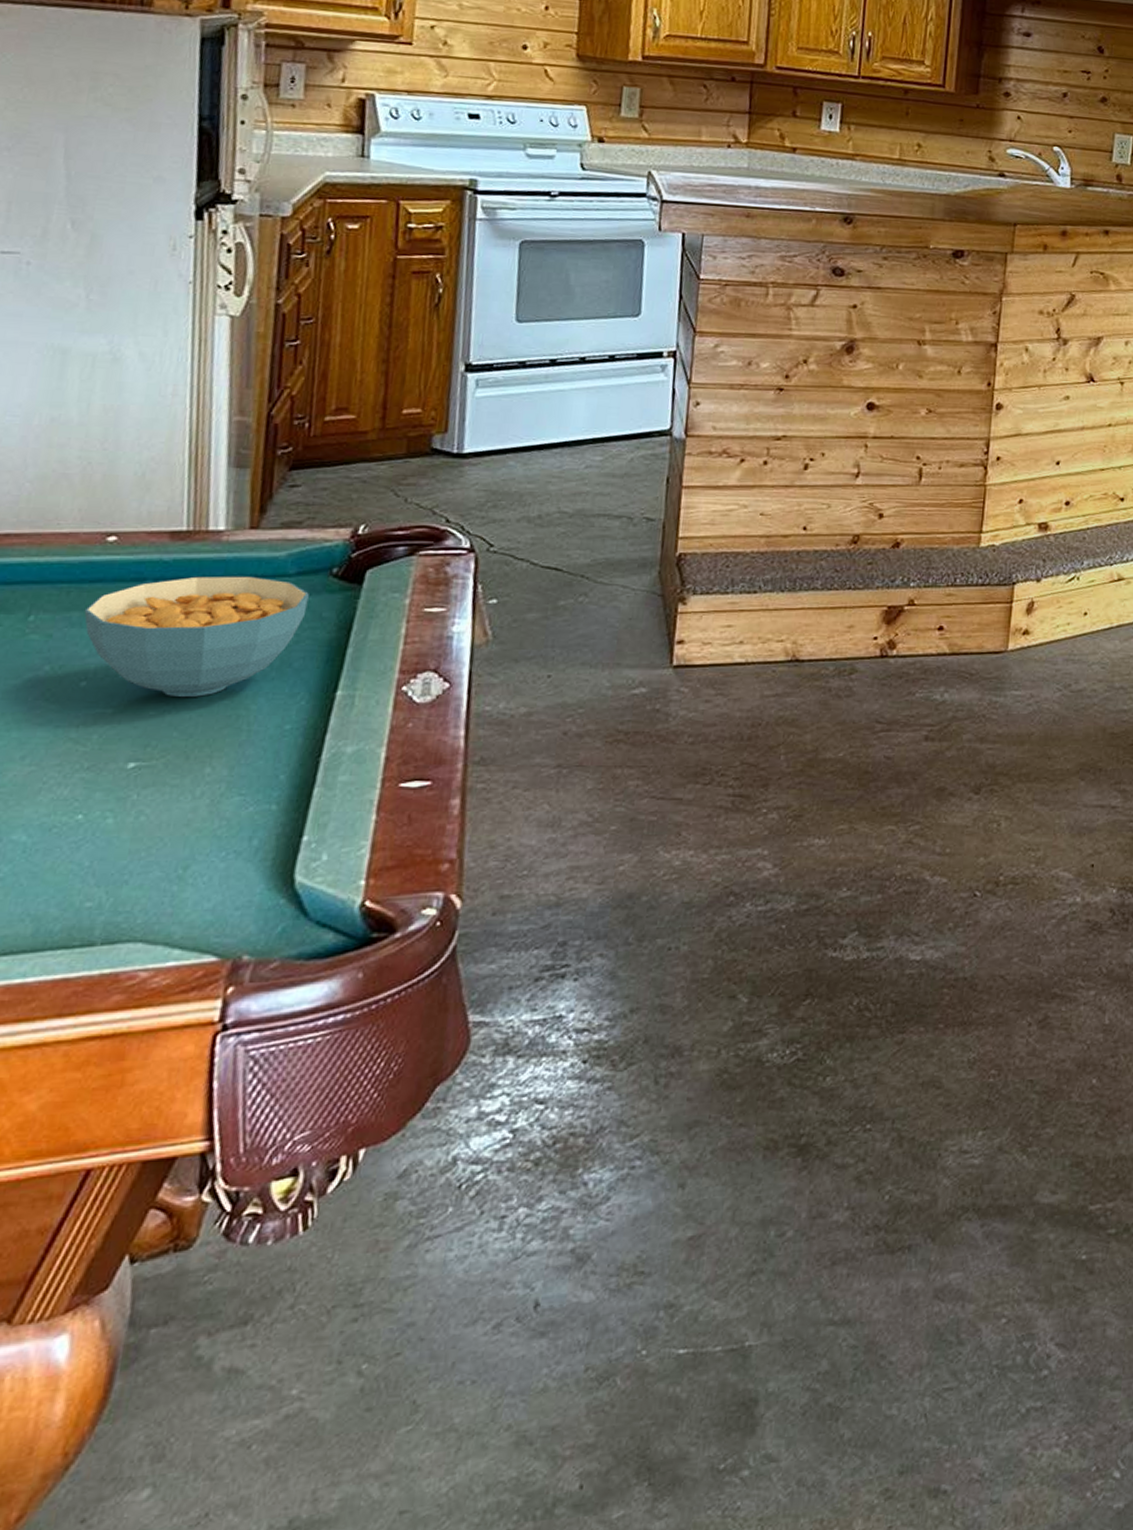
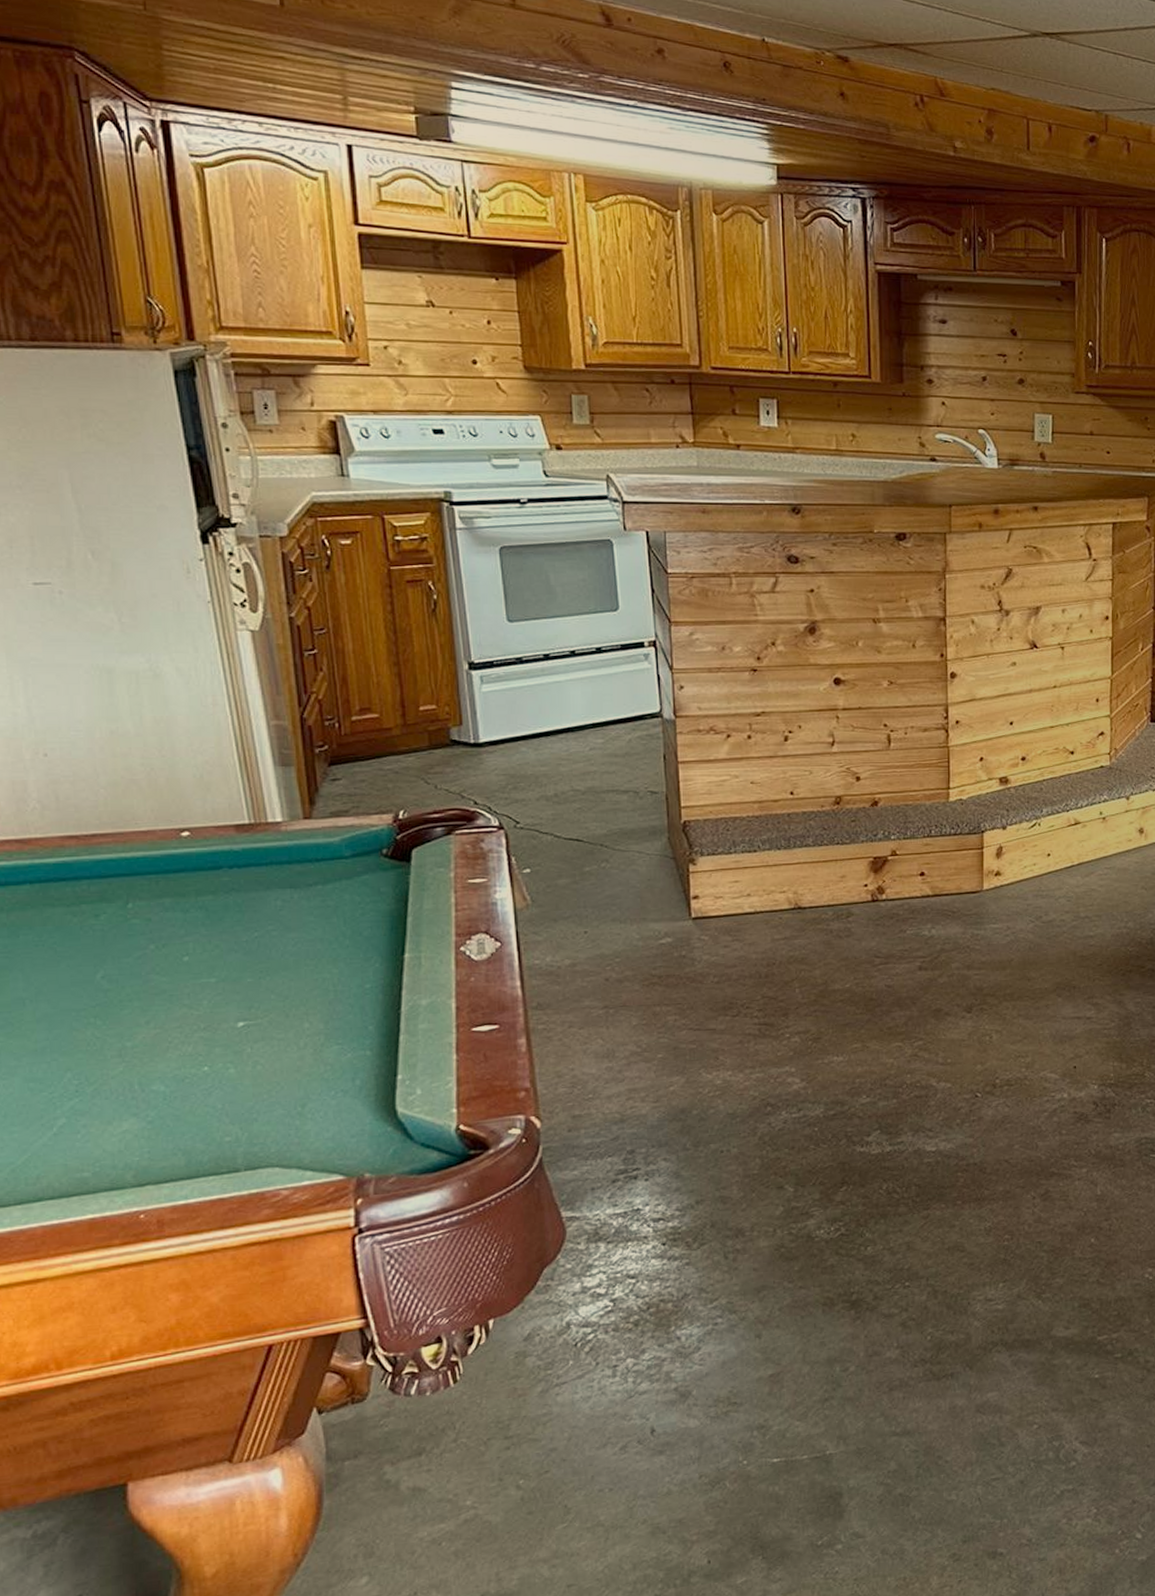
cereal bowl: present [84,576,309,697] -> none [174,860,366,965]

